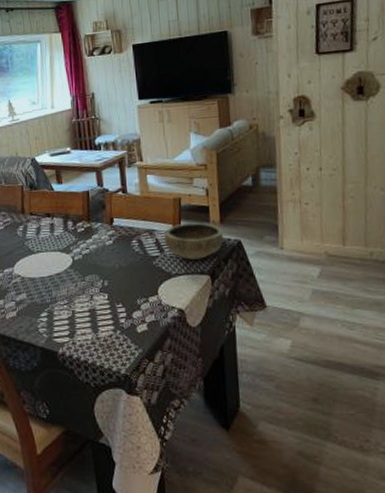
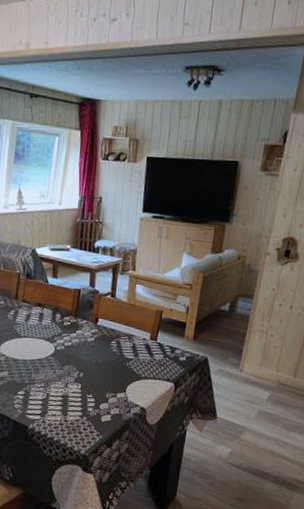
bowl: present [163,222,223,260] -> none [140,334,194,368]

